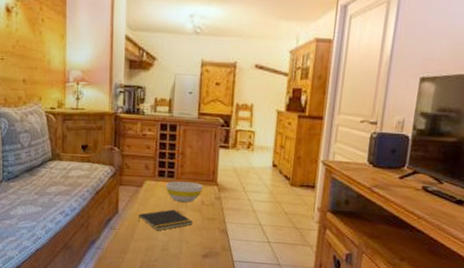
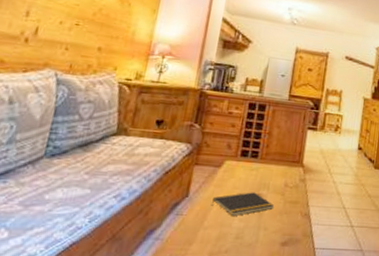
bowl: present [165,181,202,202] -> none [247,162,288,184]

